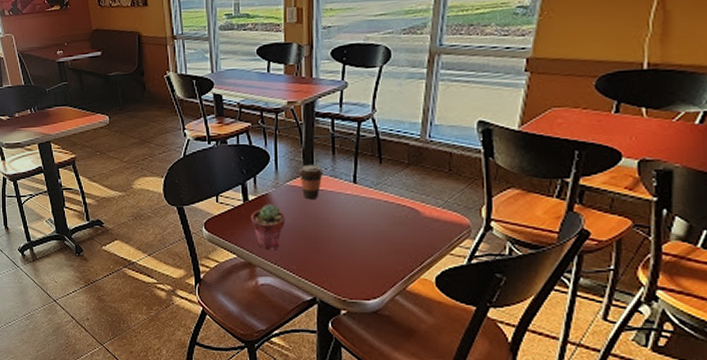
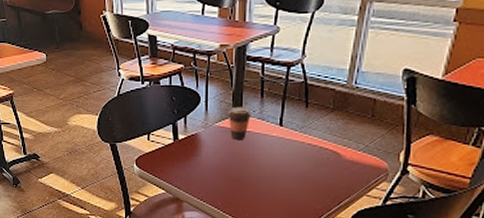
potted succulent: present [251,203,285,249] -> none [180,143,213,186]

